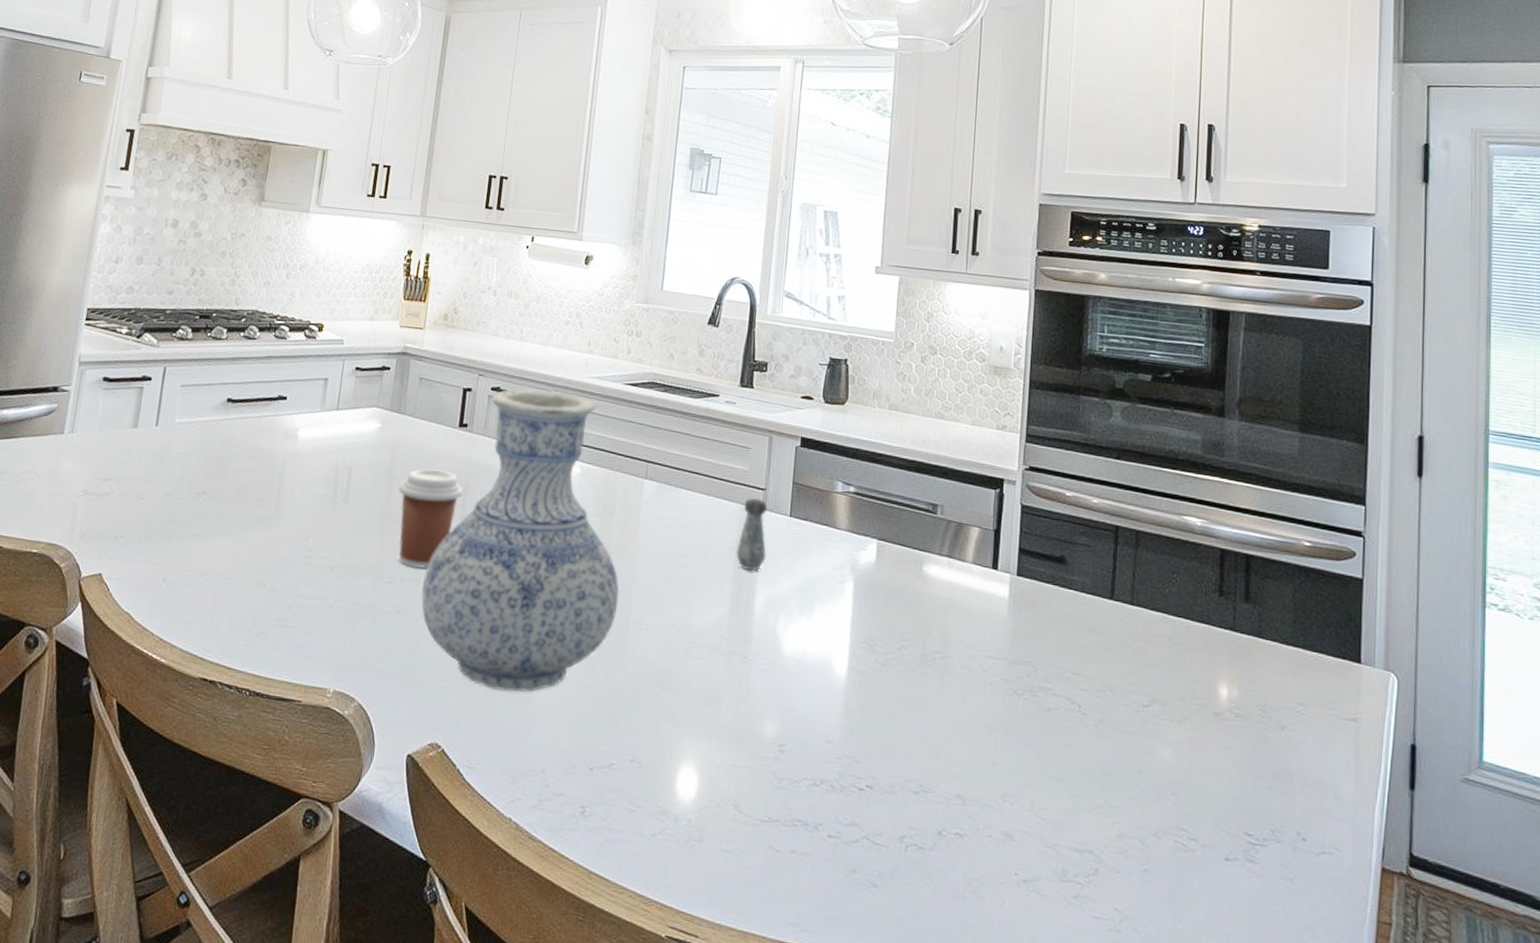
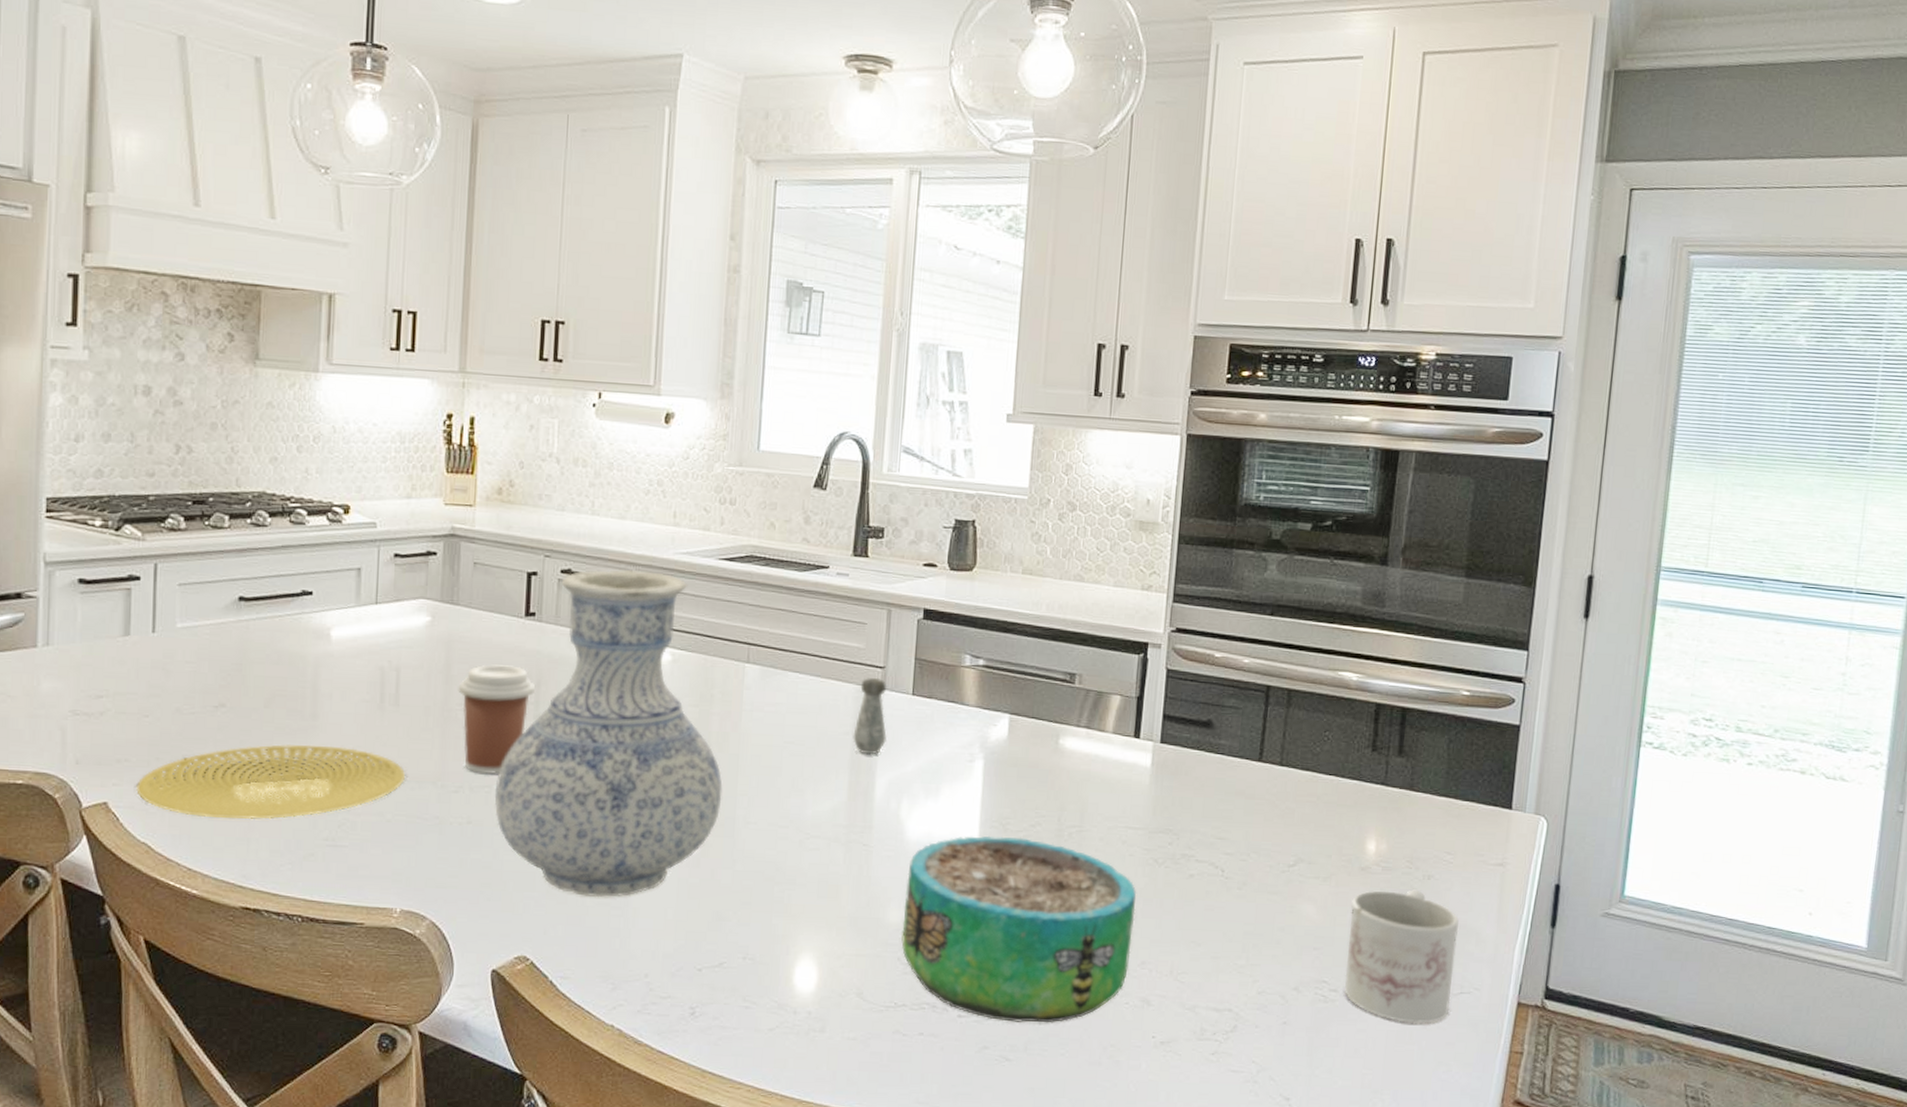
plate: none [126,530,348,598] -> present [136,744,405,820]
decorative bowl: none [776,655,998,851] -> present [901,835,1137,1023]
mug: none [1204,738,1316,884] -> present [1345,889,1459,1024]

